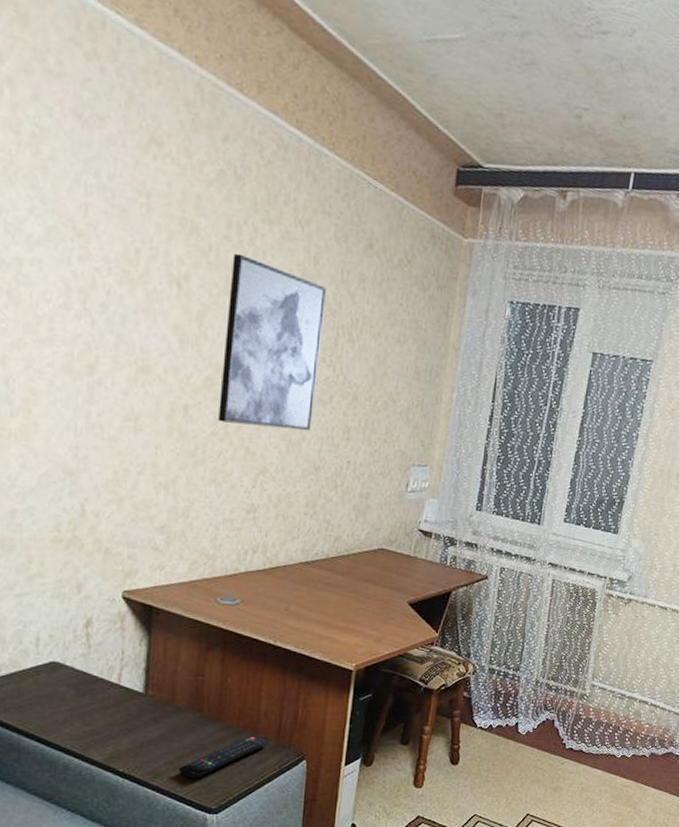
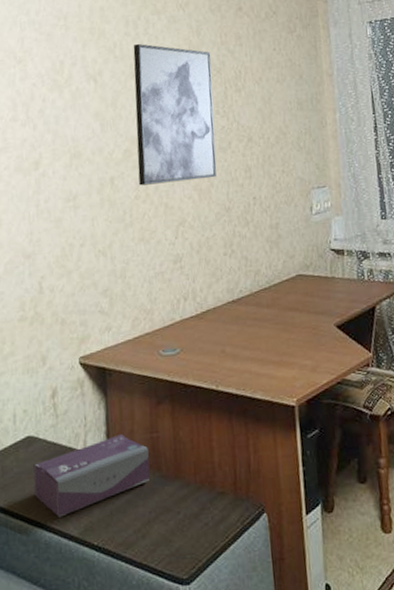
tissue box: none [54,673,191,743] -> present [33,434,150,517]
remote control: present [178,735,269,779] -> none [147,490,227,546]

